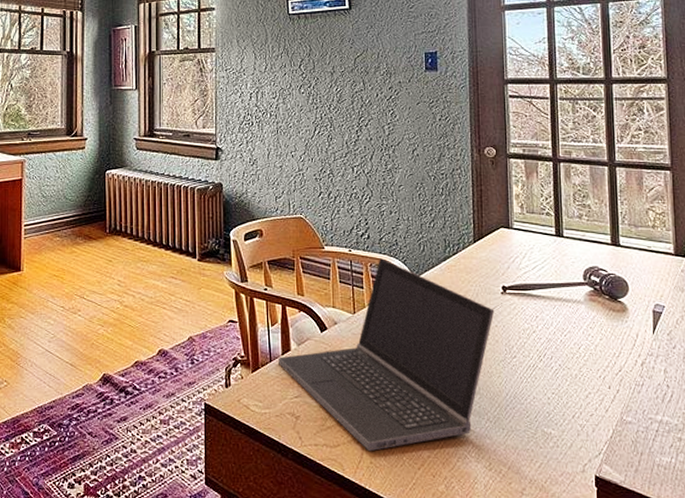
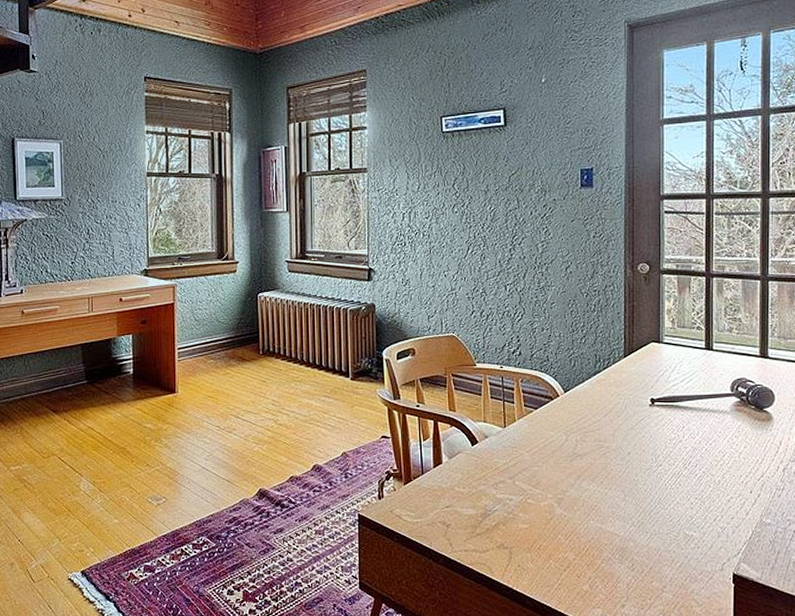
laptop computer: present [279,258,495,452] -> none [430,374,642,556]

